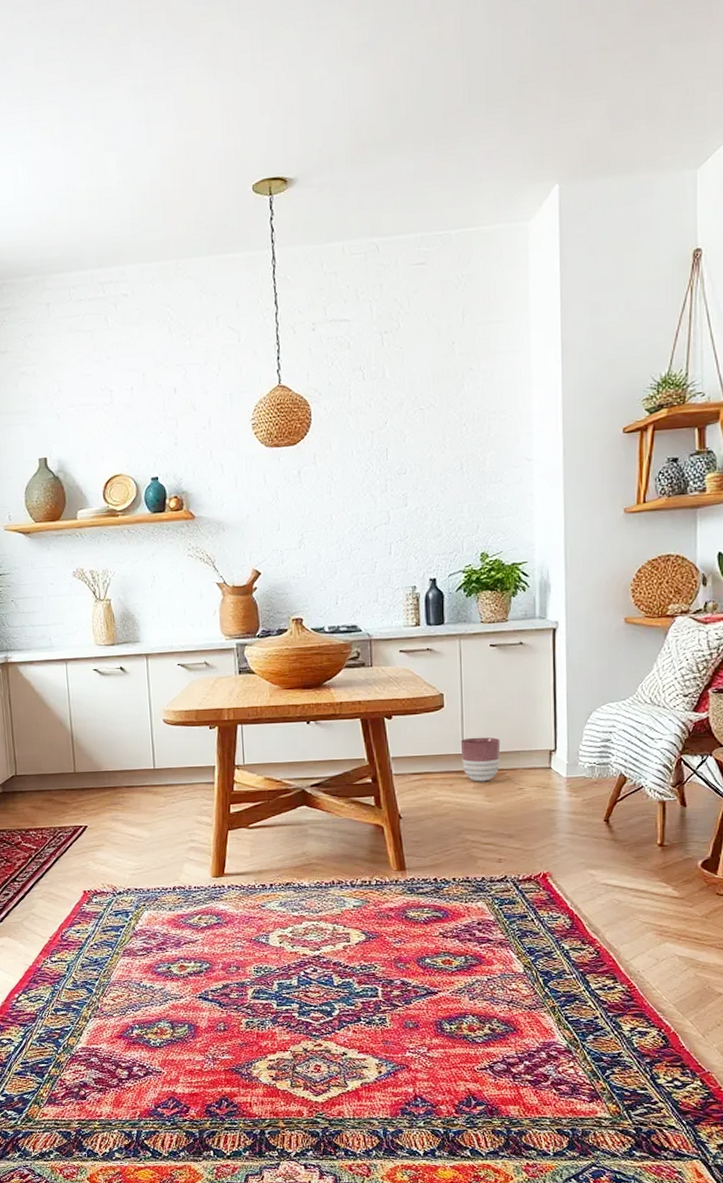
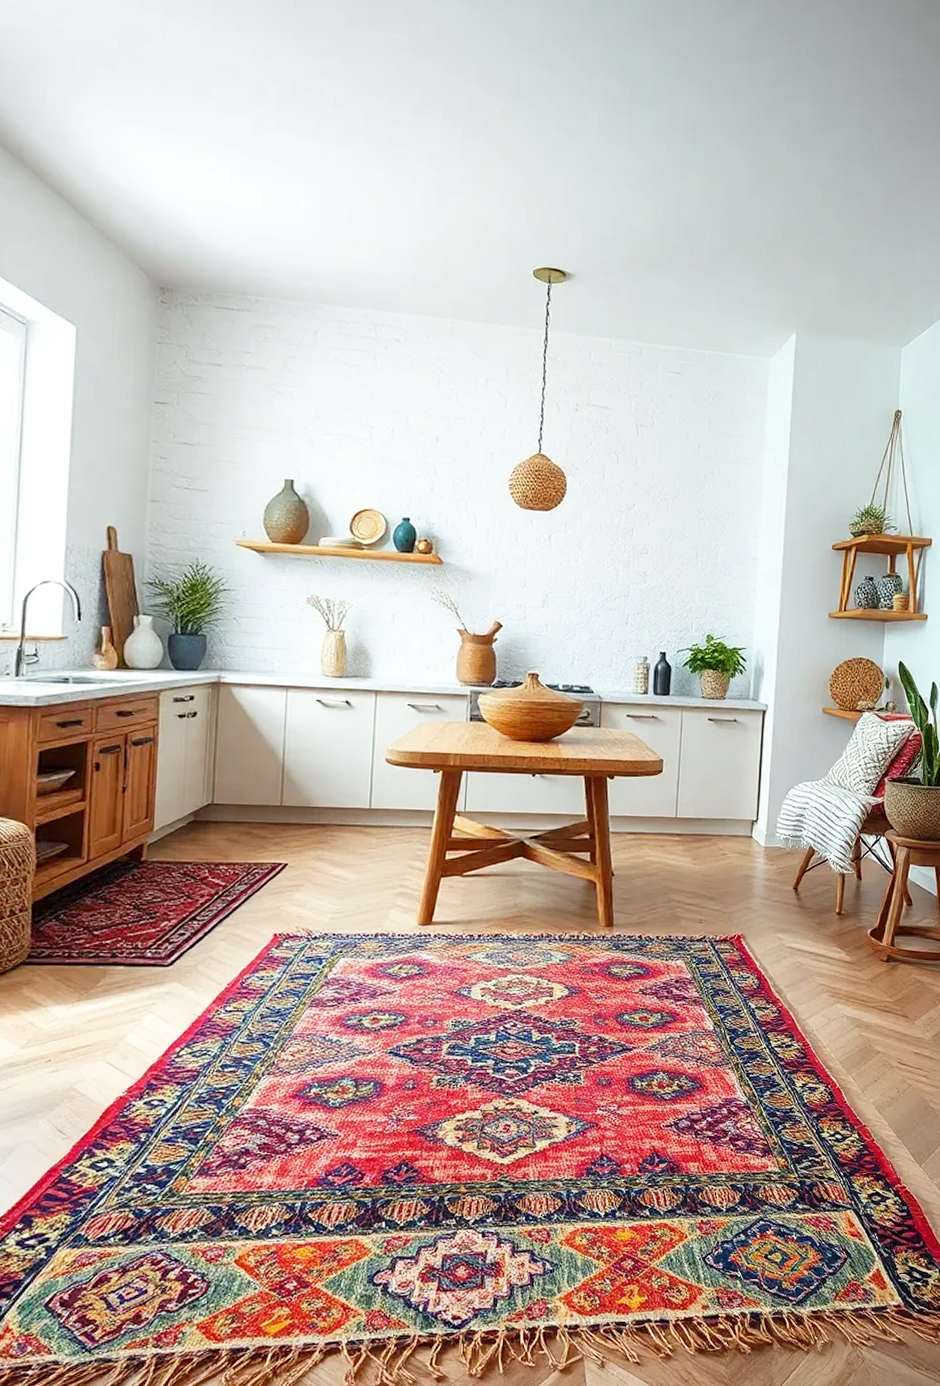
planter: present [460,737,501,782] -> none [674,803,710,846]

